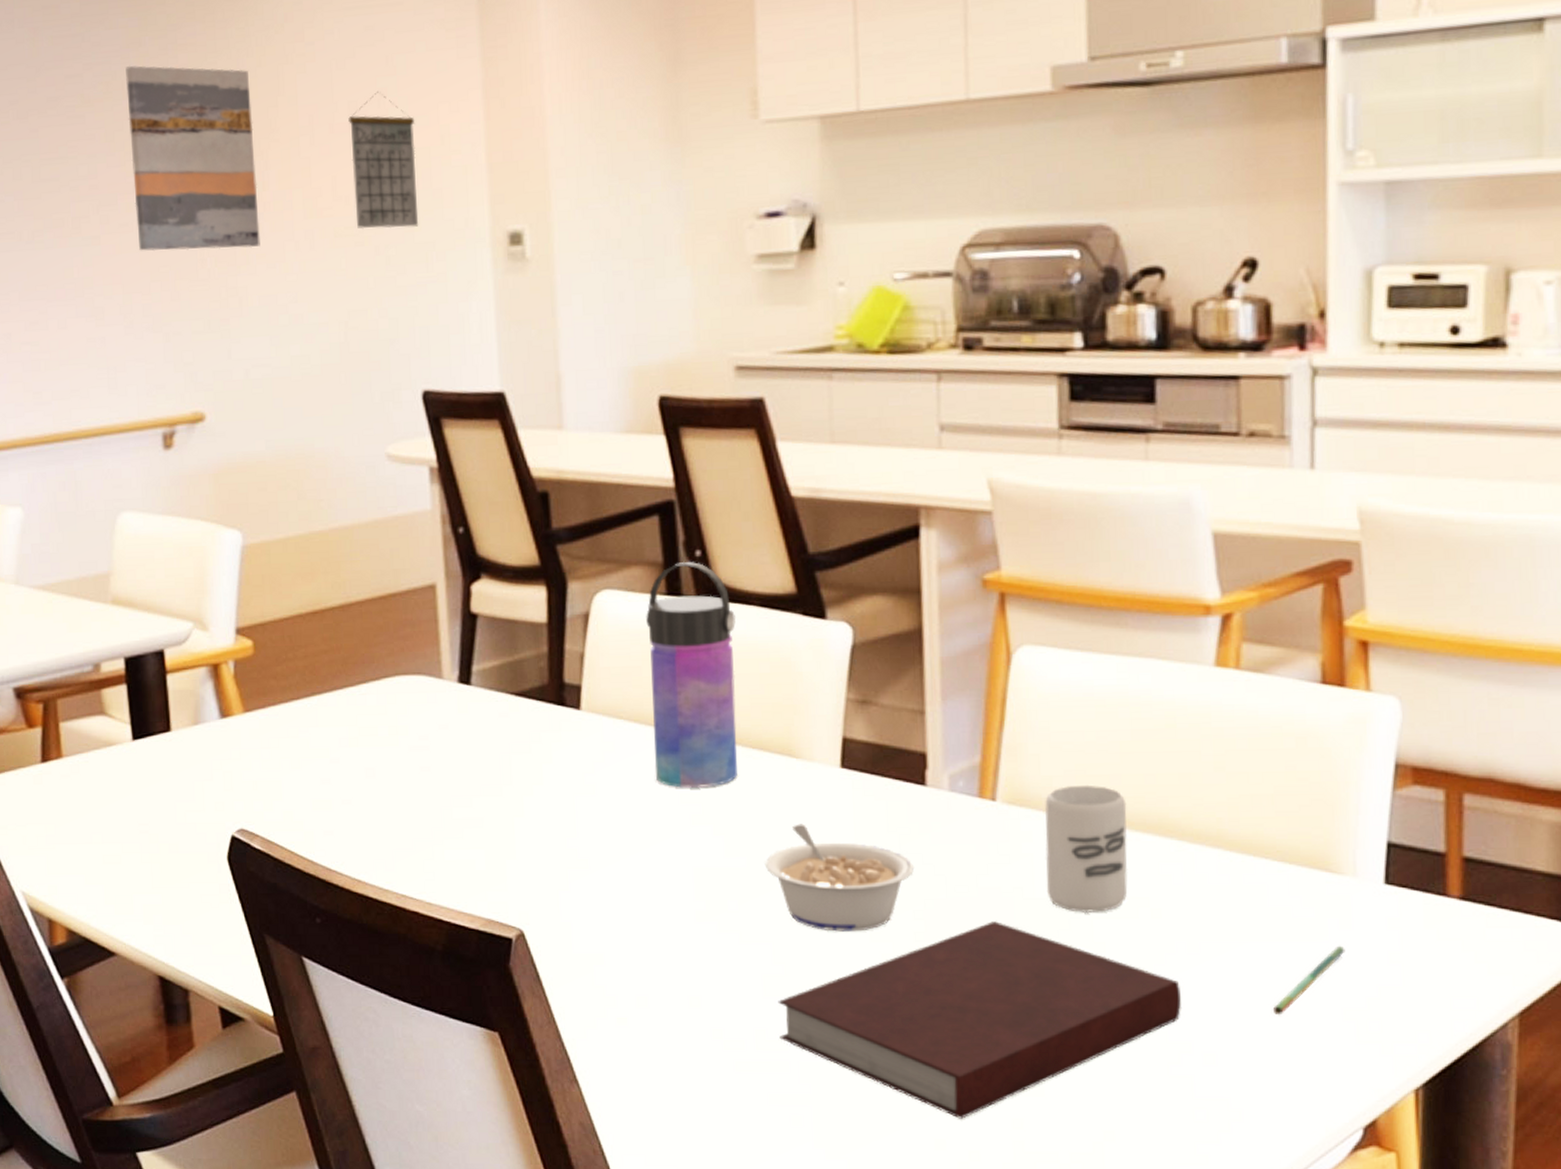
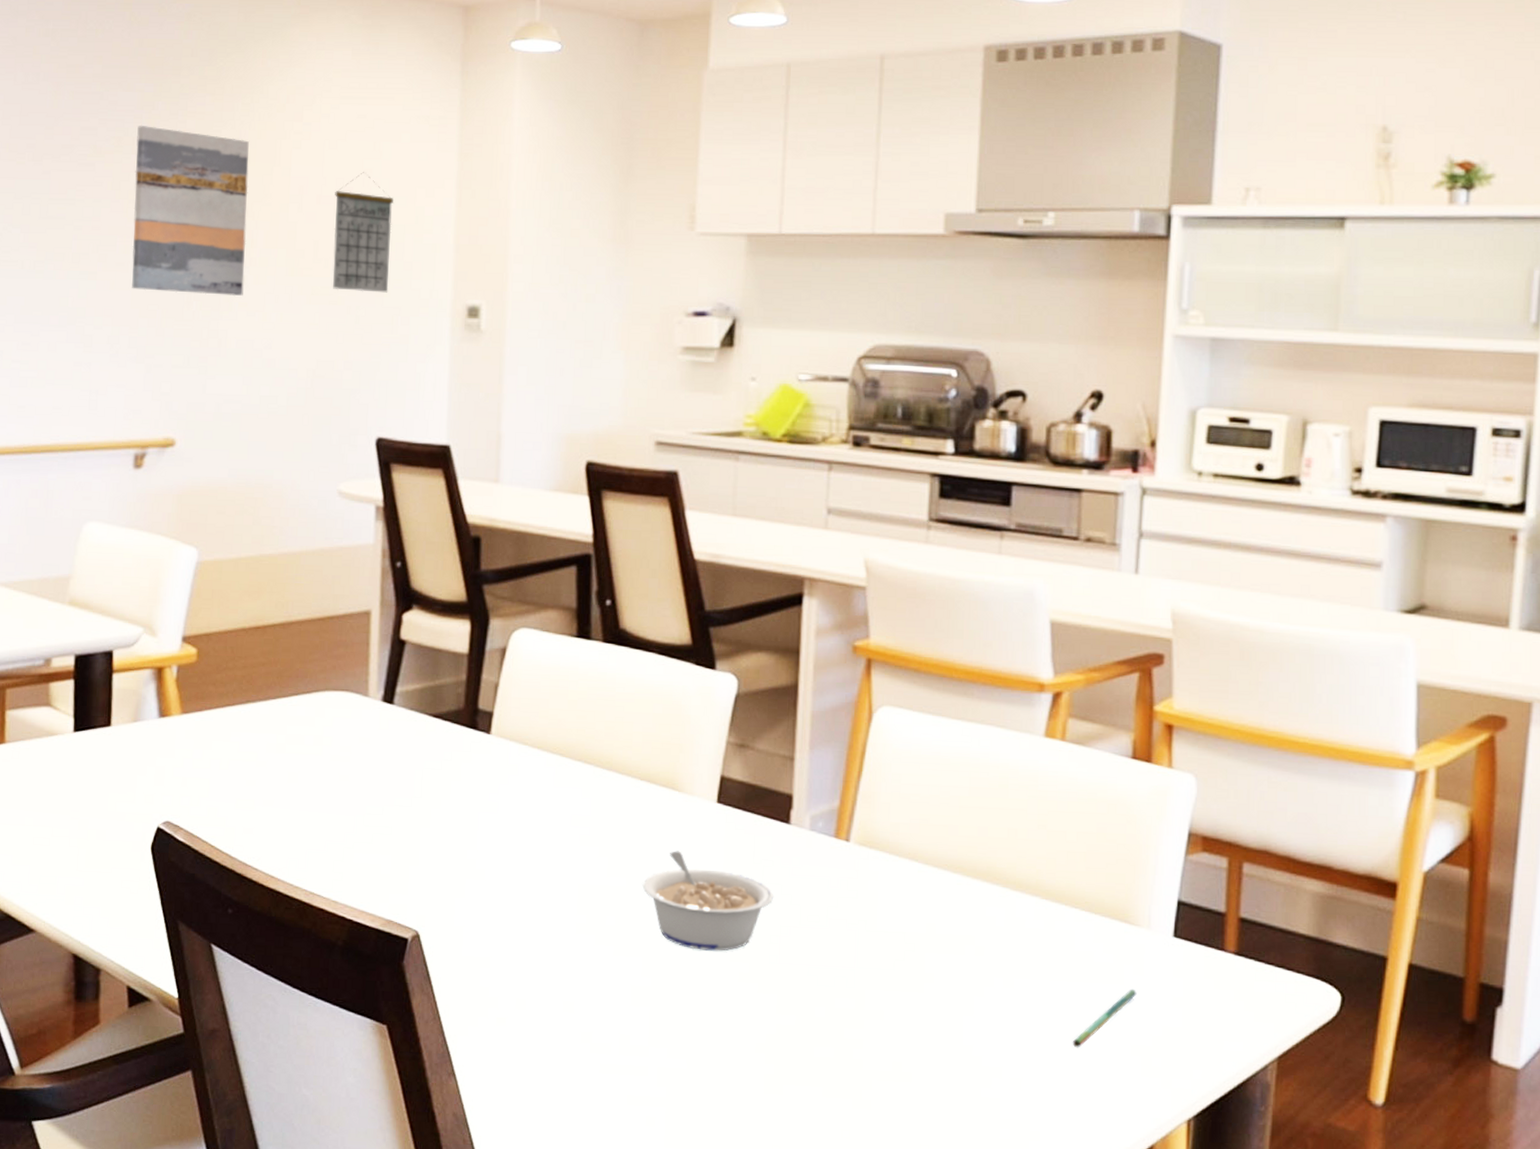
water bottle: present [646,562,737,789] -> none [552,609,636,813]
notebook: present [778,920,1181,1119] -> none [642,948,995,1127]
cup: present [1044,784,1128,912] -> none [887,832,961,947]

